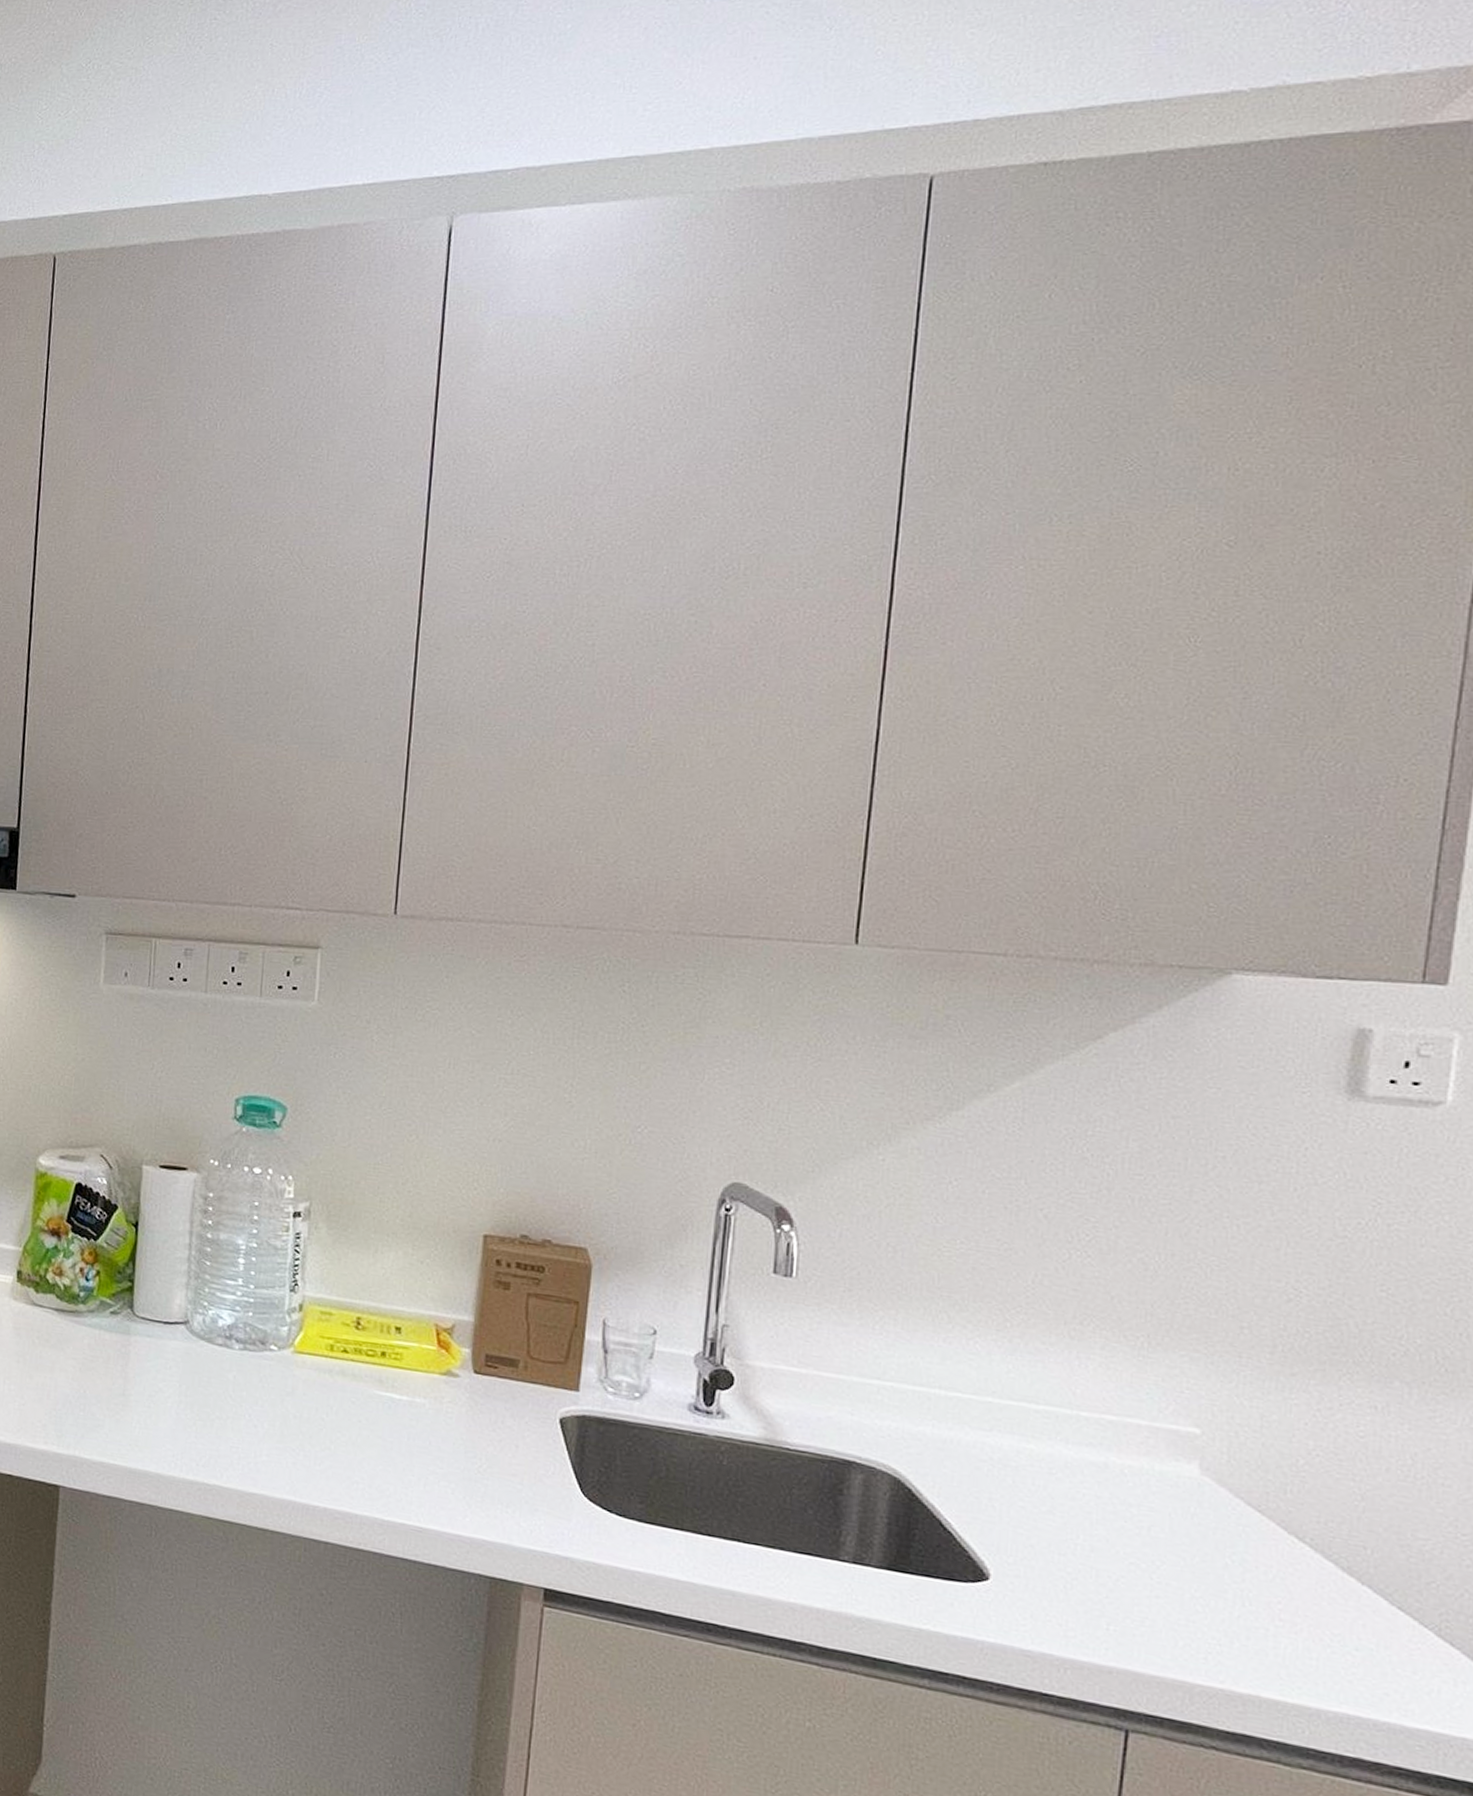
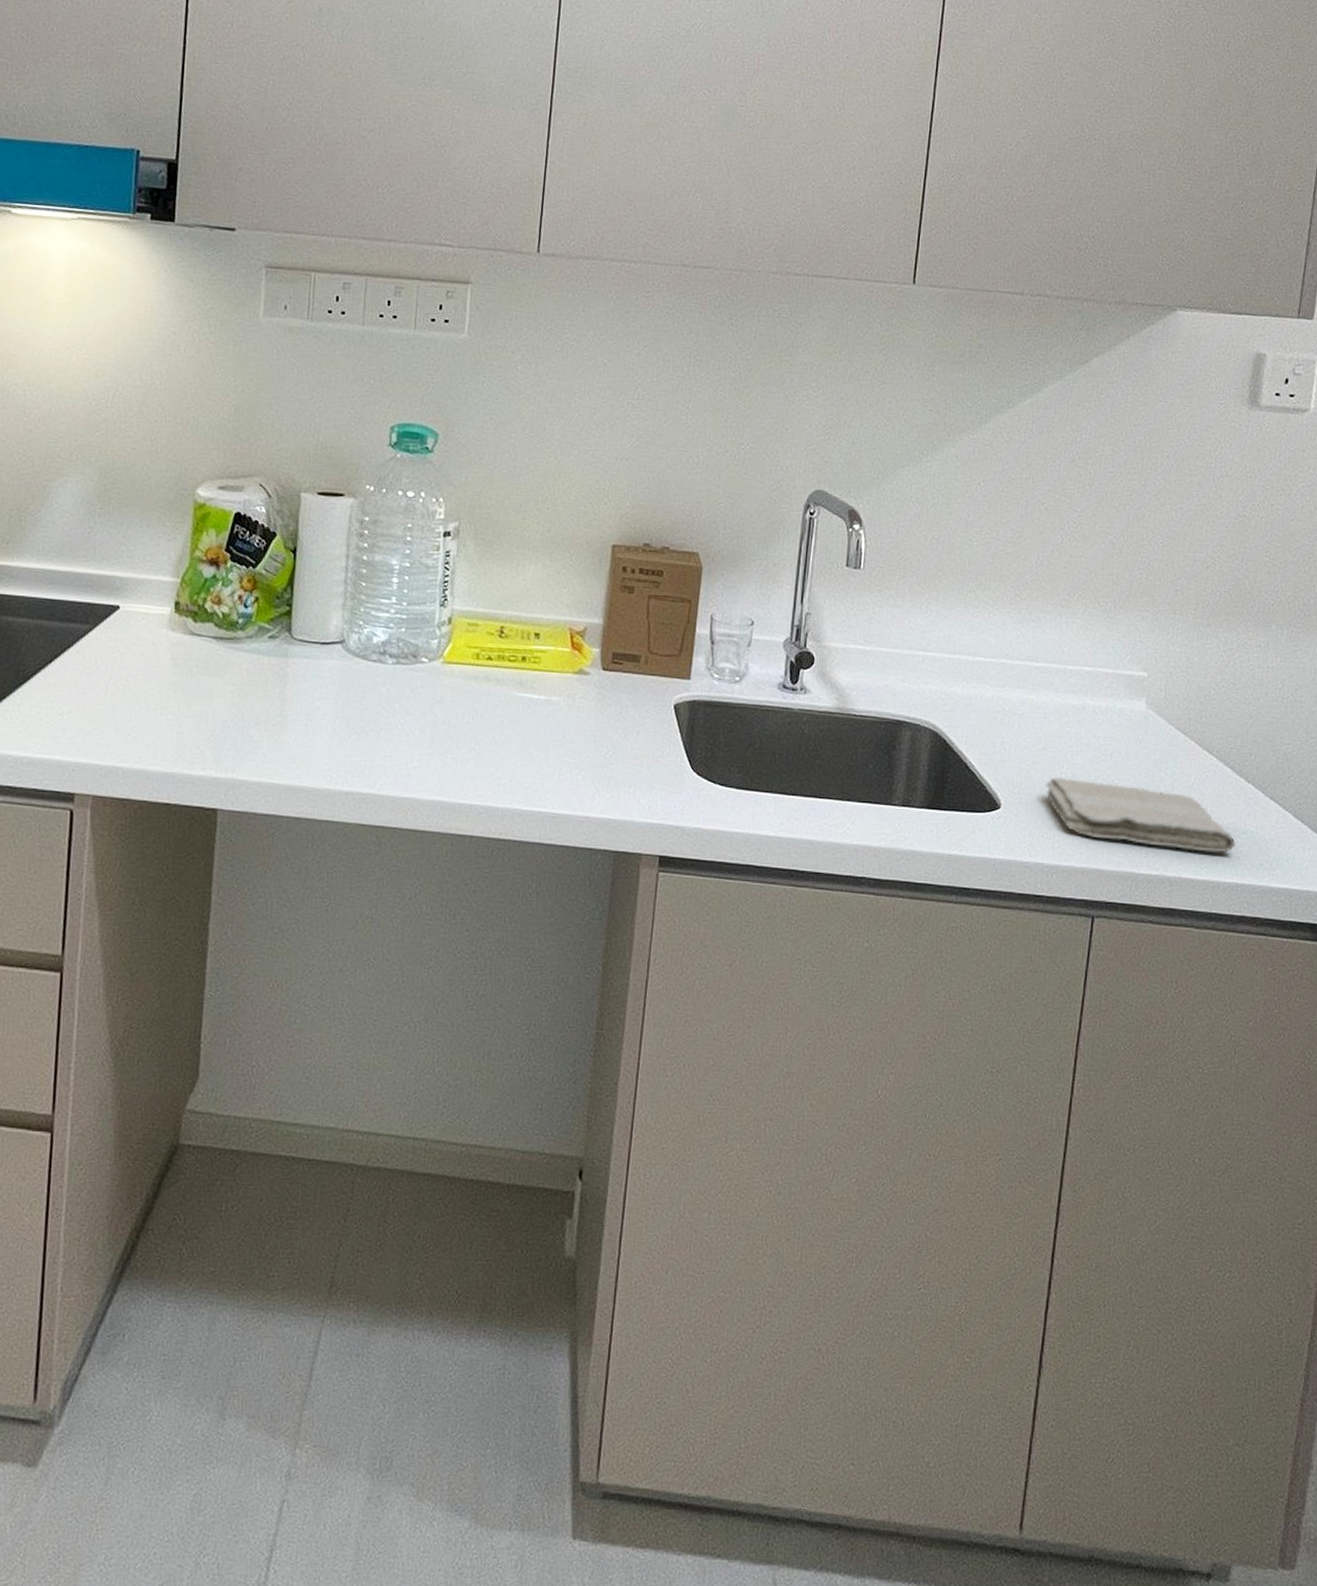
washcloth: none [1052,1549,1344,1672] -> present [1045,777,1236,853]

